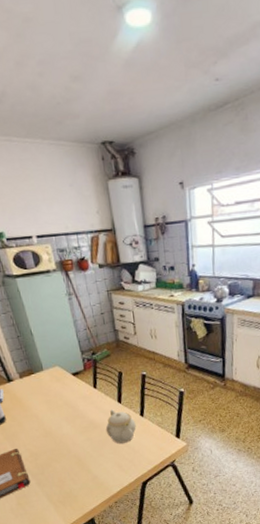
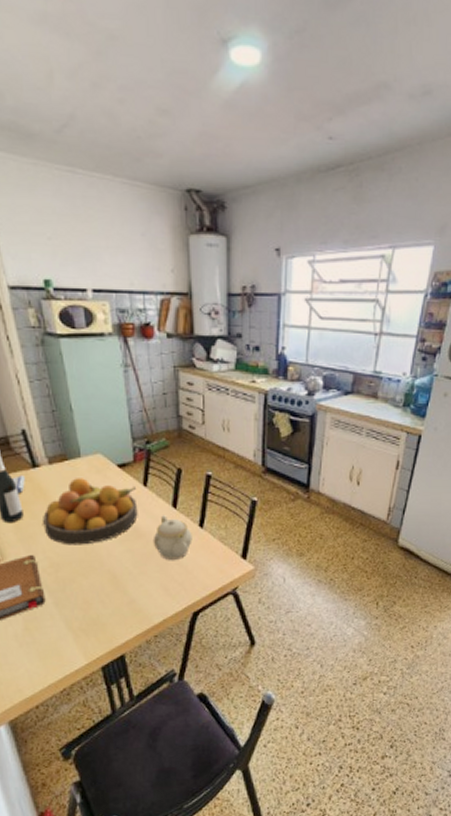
fruit bowl: none [20,386,92,439] -> present [43,478,138,545]

